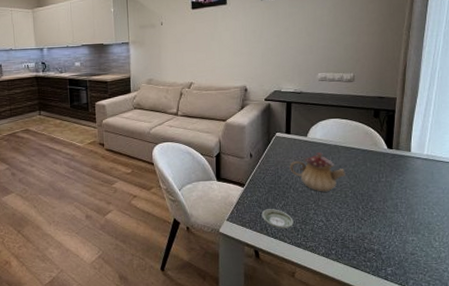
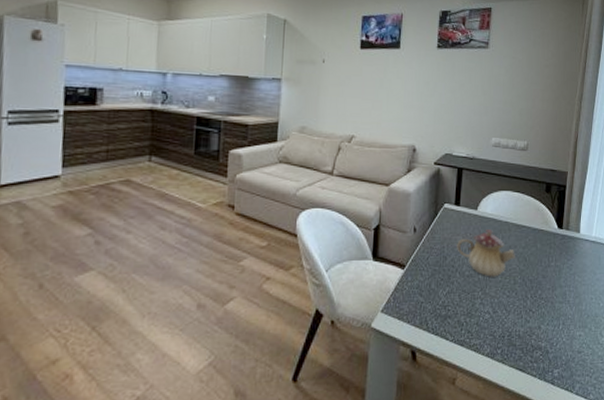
saucer: present [261,209,294,229] -> none [422,297,458,323]

